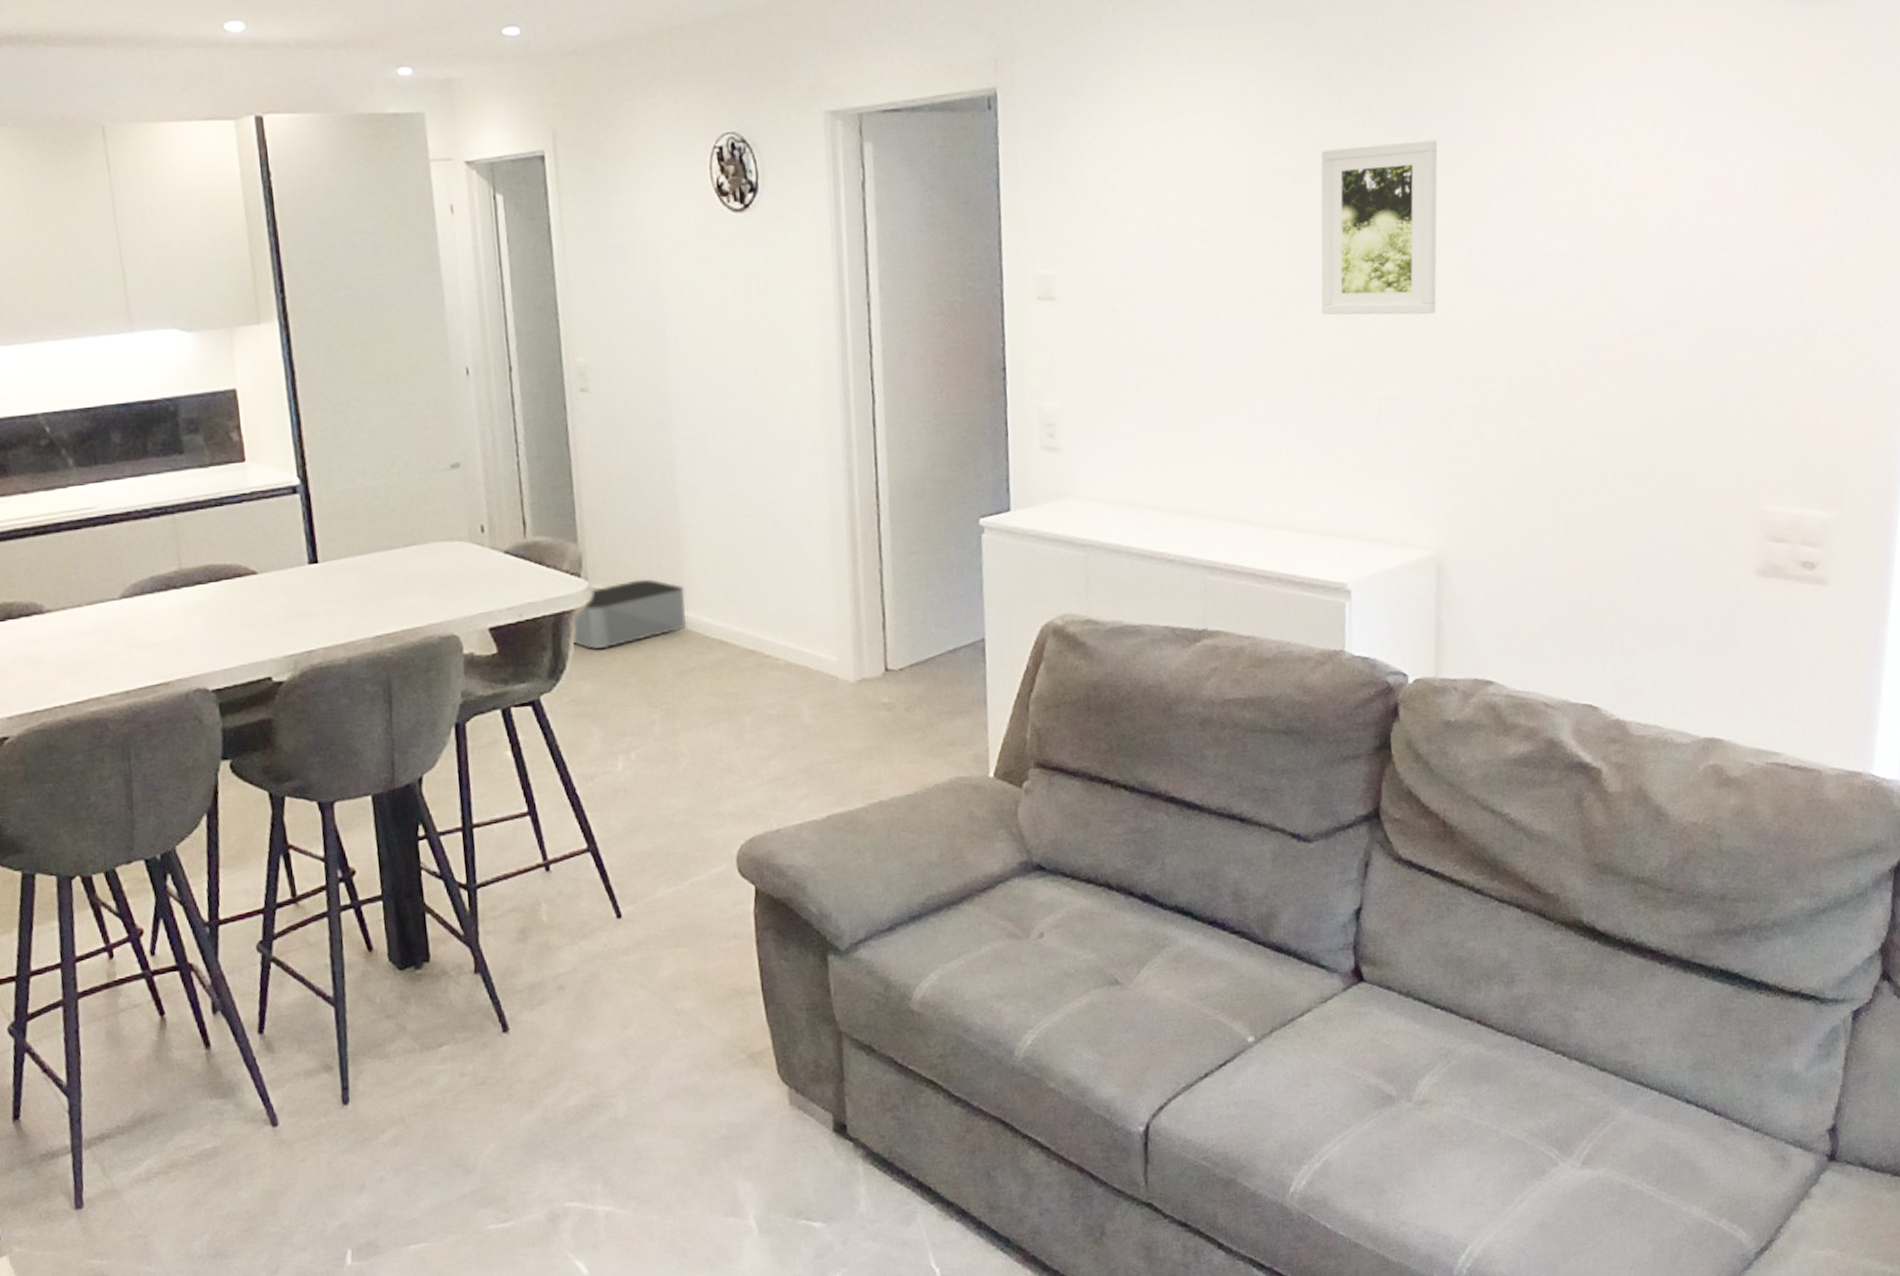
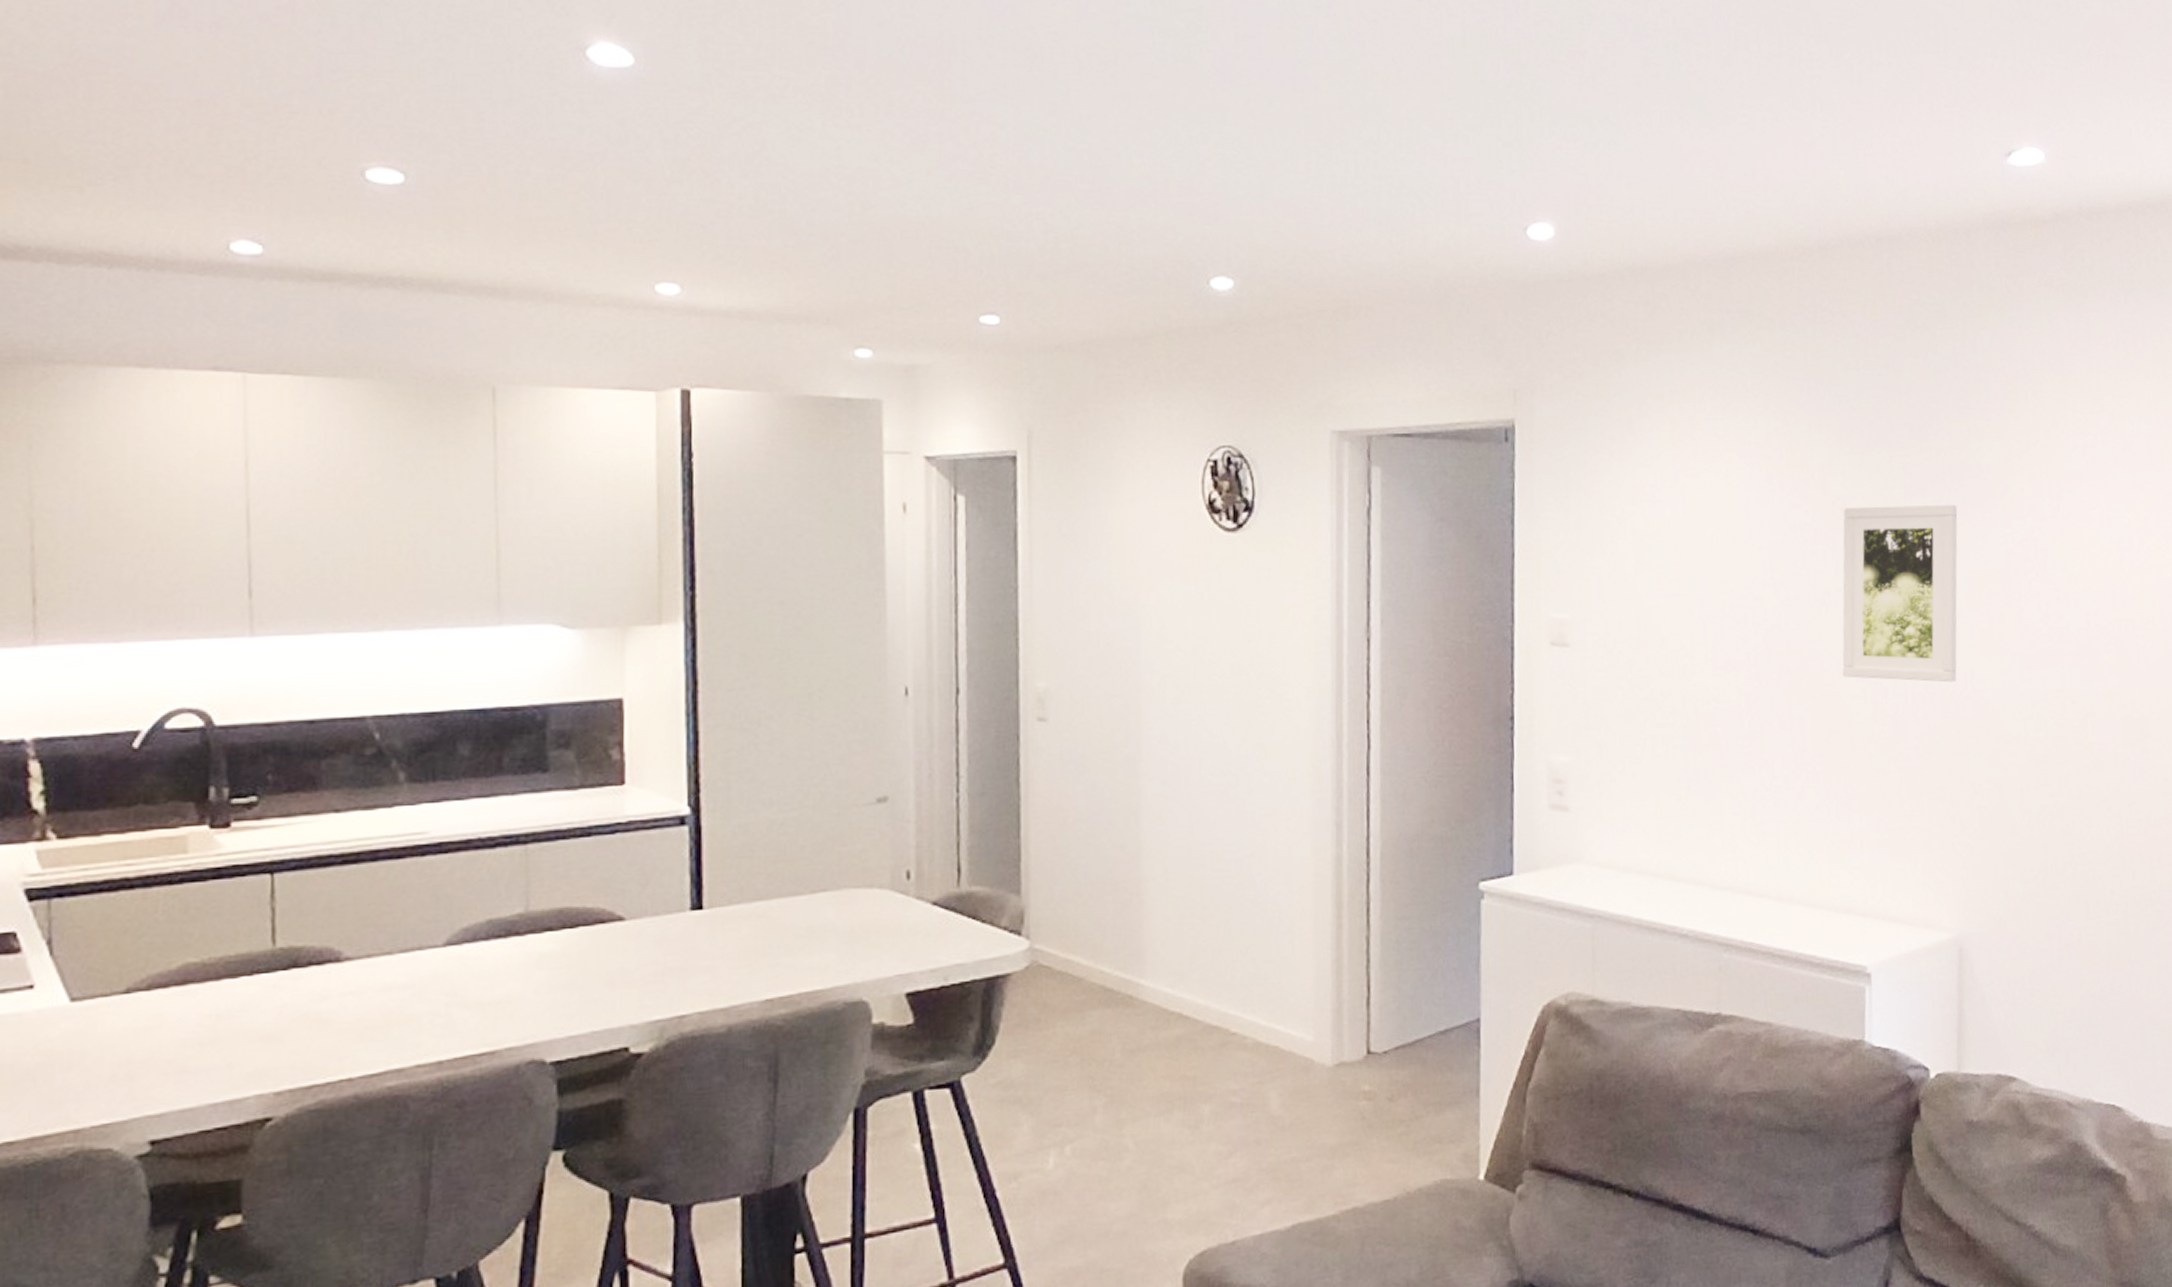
storage bin: present [572,579,686,649] -> none [1005,940,1142,1021]

